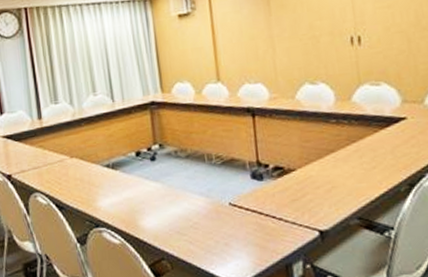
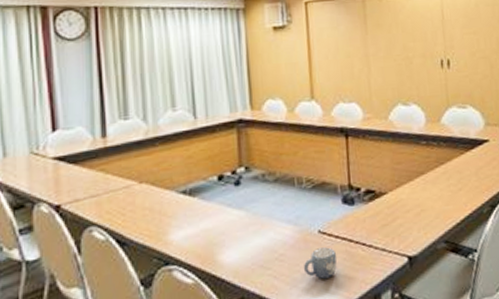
mug: none [216,218,248,247] -> present [303,247,337,279]

